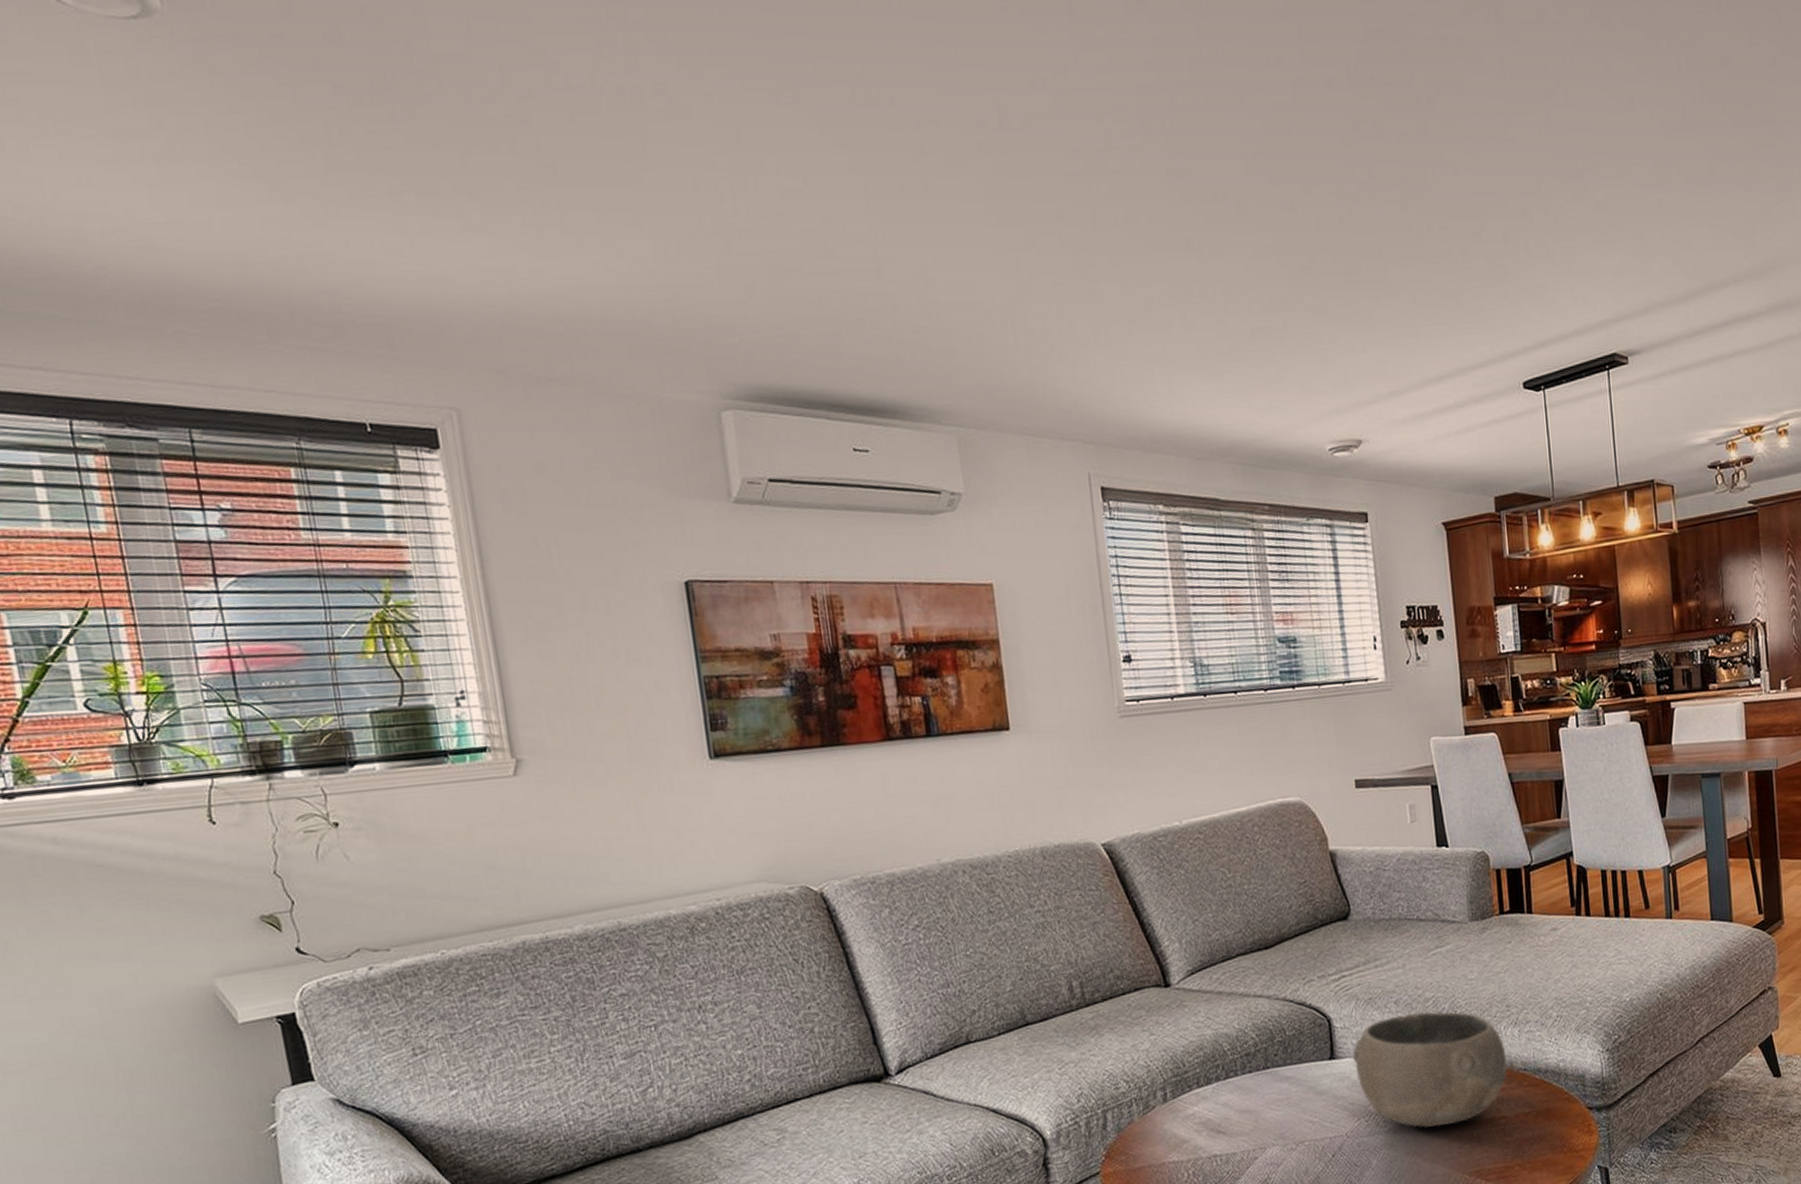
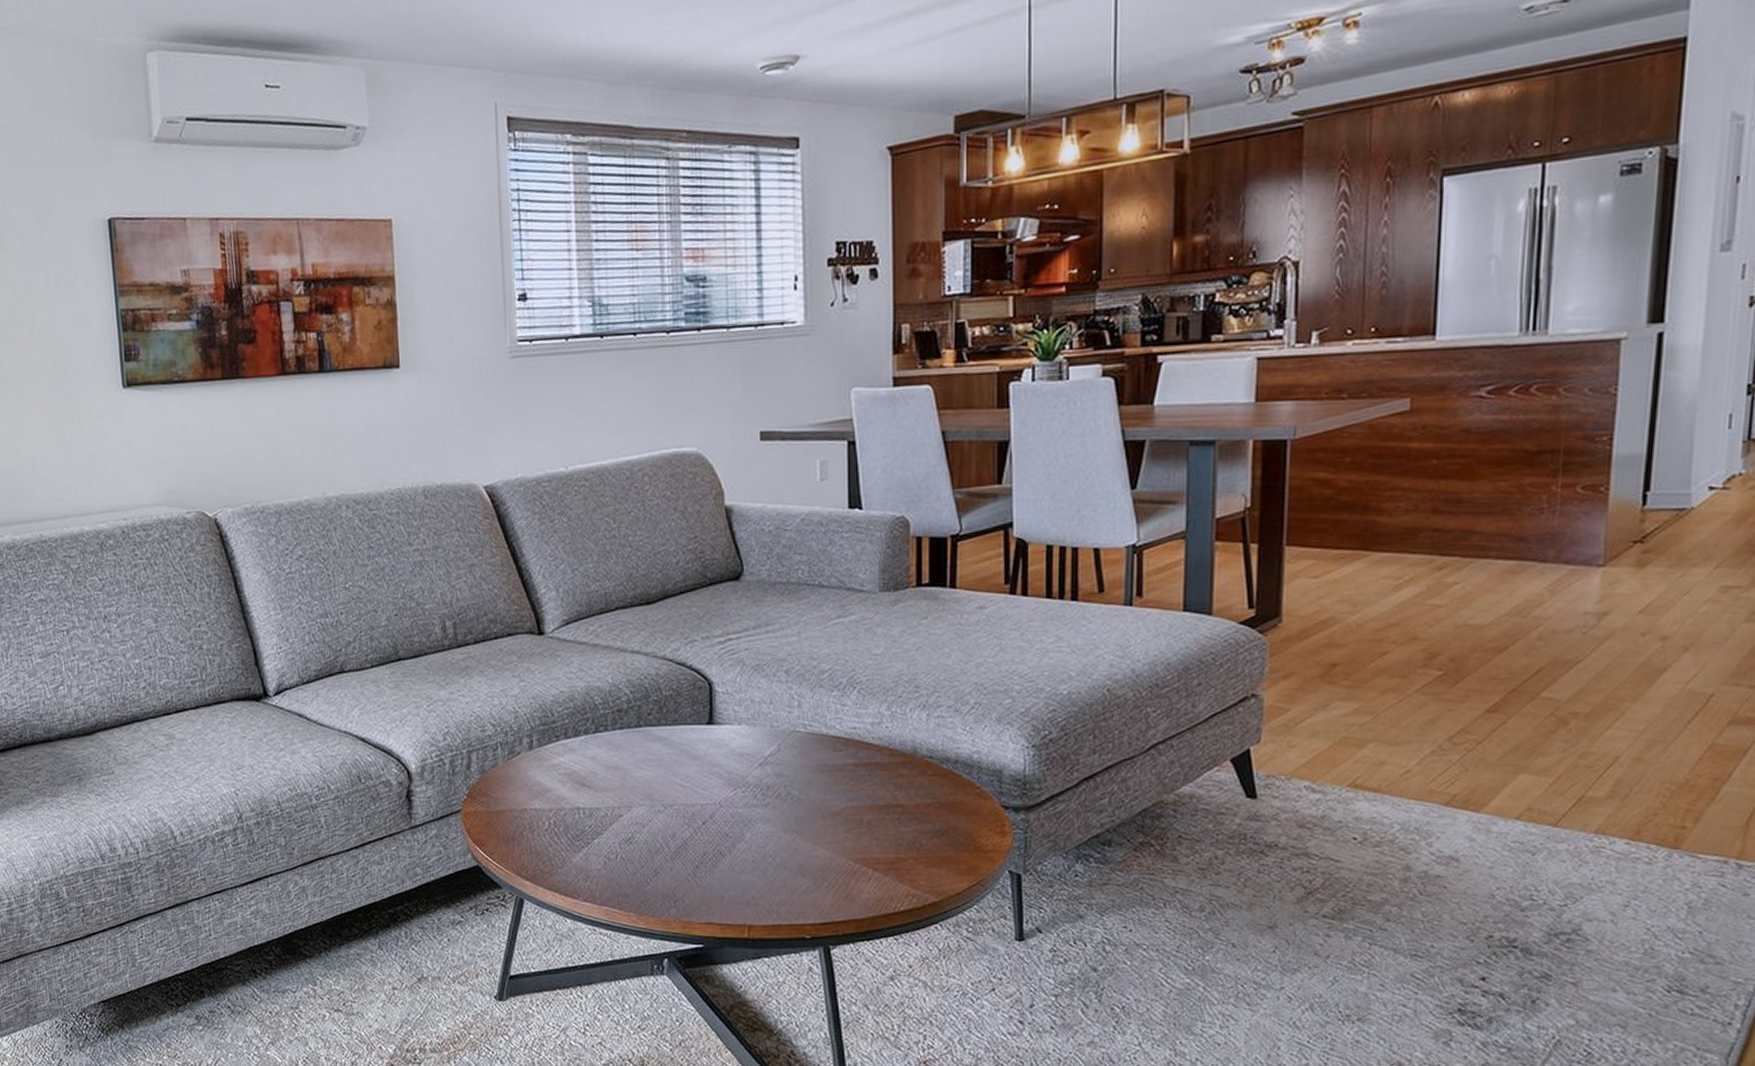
bowl: present [1353,1011,1508,1129] -> none [733,685,910,807]

